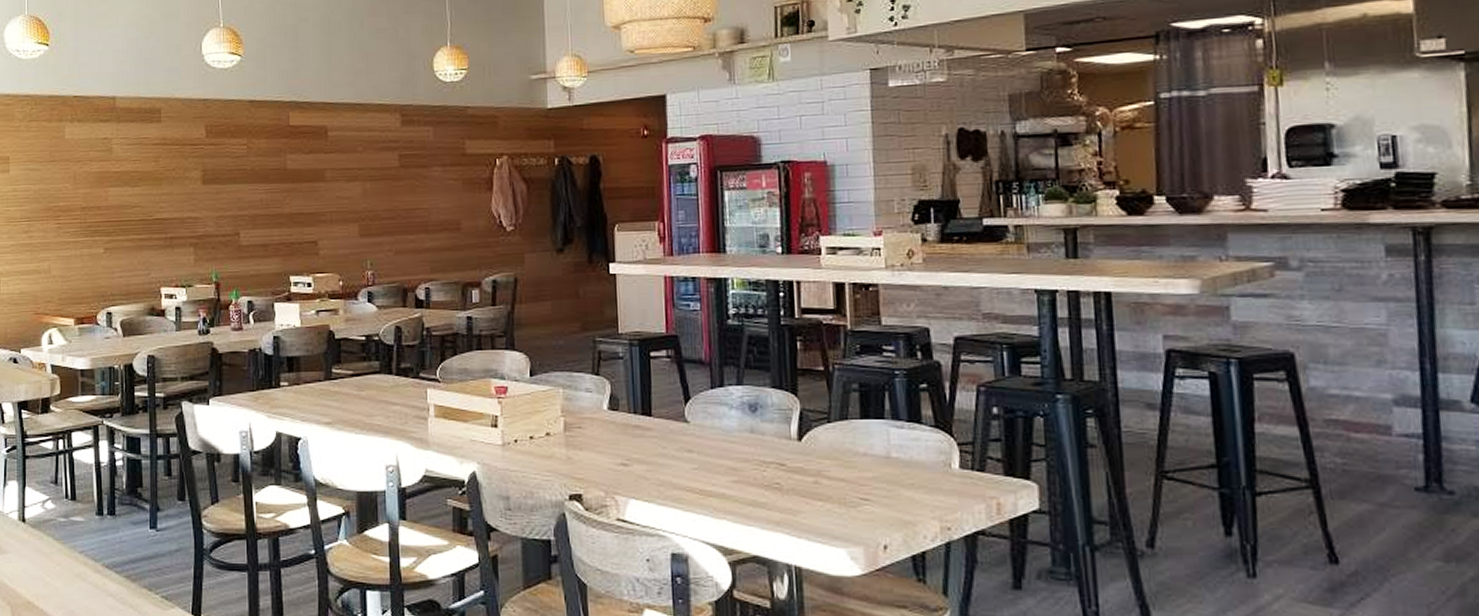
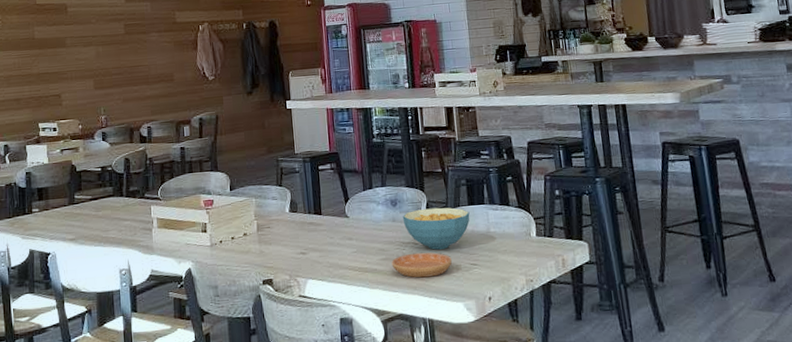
saucer: none [746,477,834,511] -> present [391,252,453,278]
cereal bowl: none [764,418,862,475] -> present [402,207,470,250]

